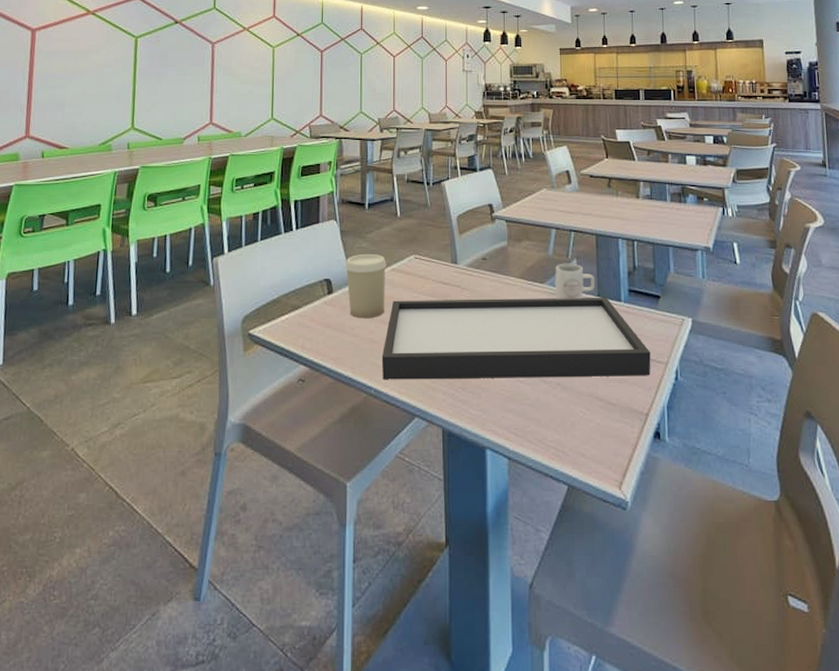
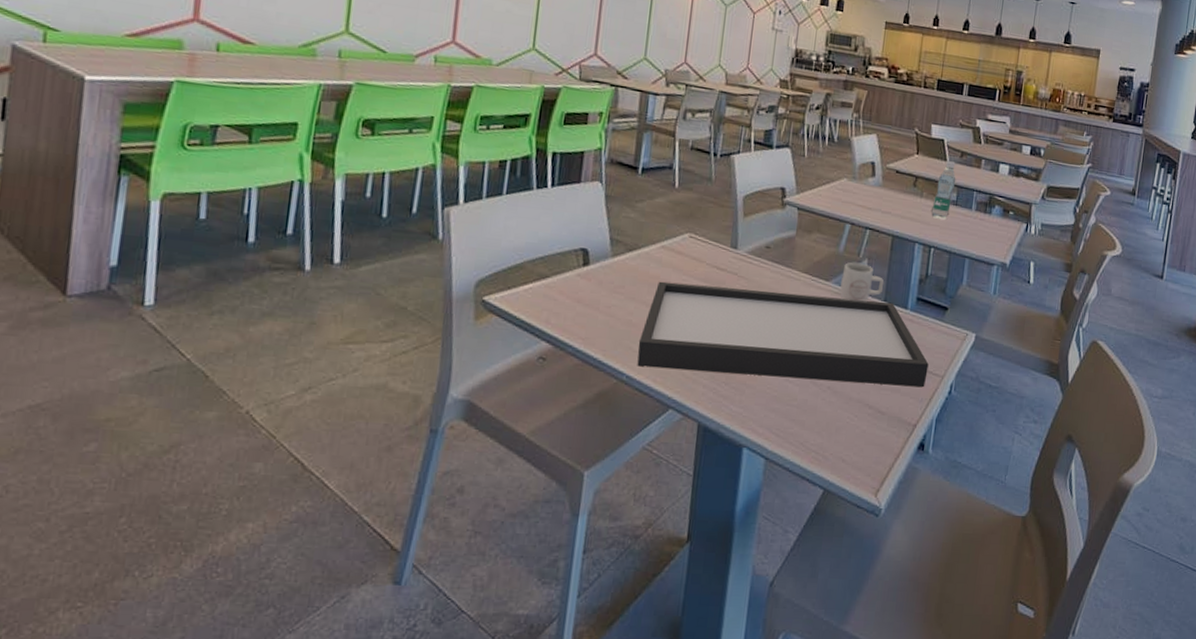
cup: present [345,253,387,319] -> none [606,224,657,298]
bottle: none [628,160,647,215] -> present [931,161,956,221]

